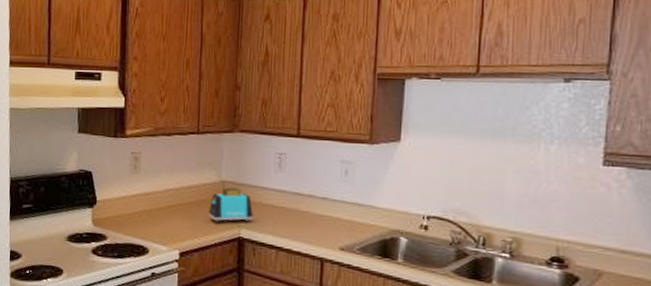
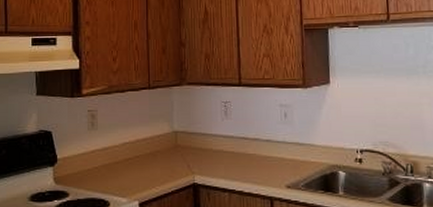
toaster: present [209,187,253,223] -> none [164,137,205,172]

